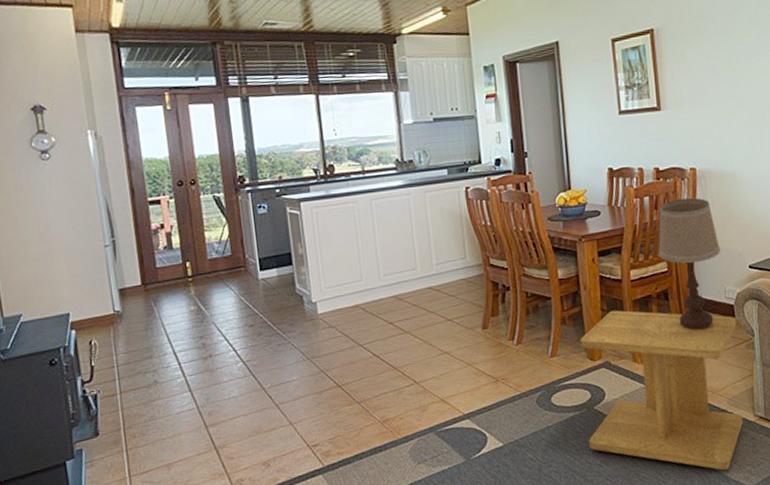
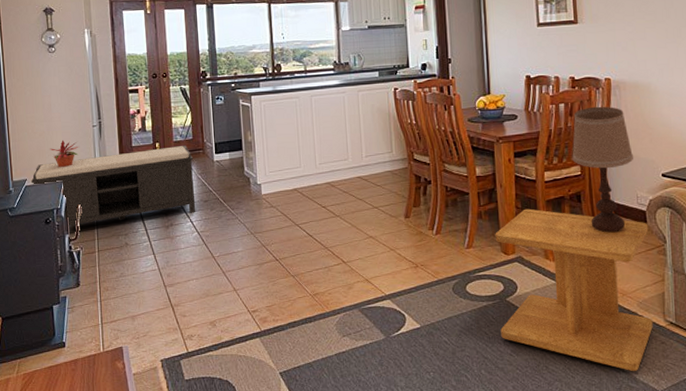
bench: none [28,262,240,367] -> present [31,145,196,227]
potted plant: none [50,264,88,297] -> present [50,140,79,167]

